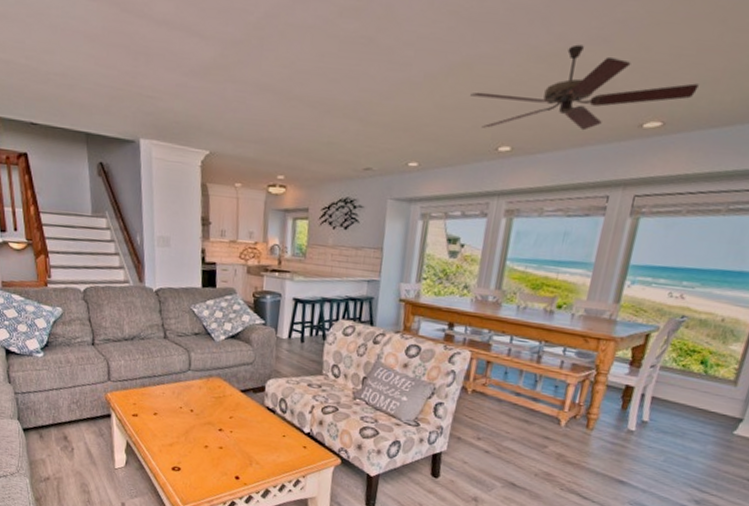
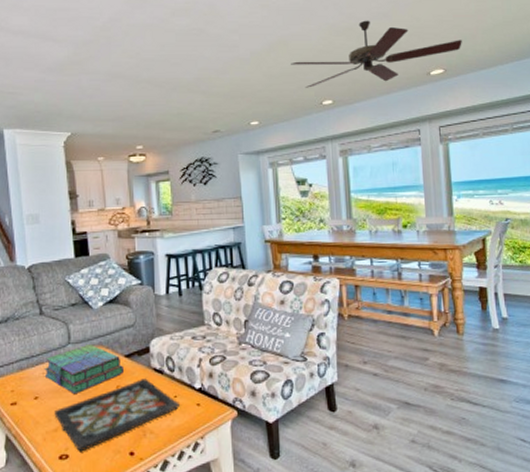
stack of books: none [164,374,239,418] -> present [44,345,125,395]
decorative tray: none [171,414,287,468] -> present [54,378,179,452]

